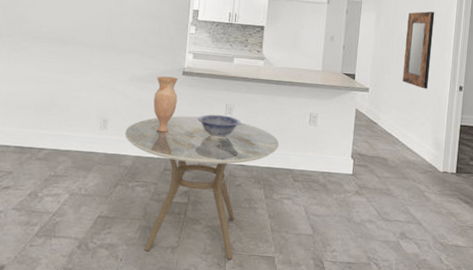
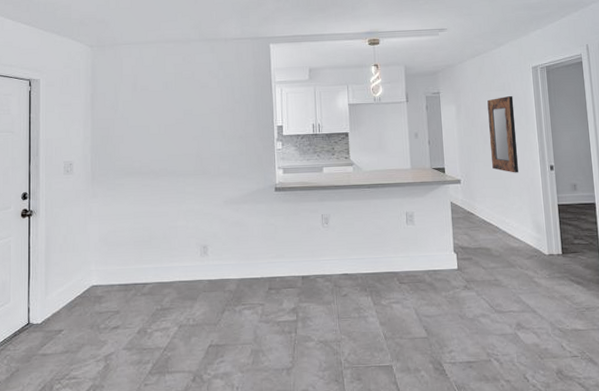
dining table: present [125,116,279,260] -> none [226,230,380,376]
vase: present [153,76,178,132] -> none [250,194,273,251]
decorative bowl: present [198,114,241,139] -> none [296,226,339,251]

